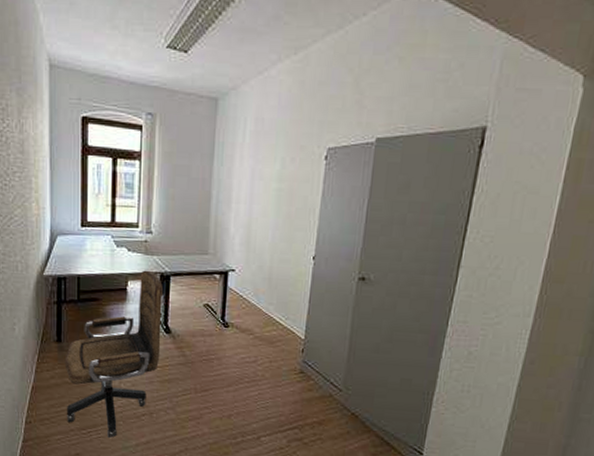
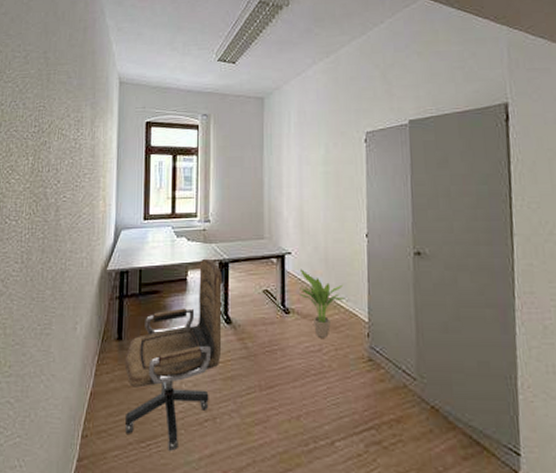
potted plant: none [240,286,285,351] -> present [299,269,345,338]

